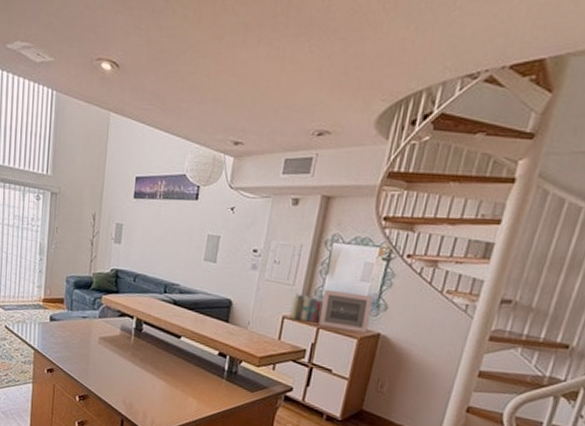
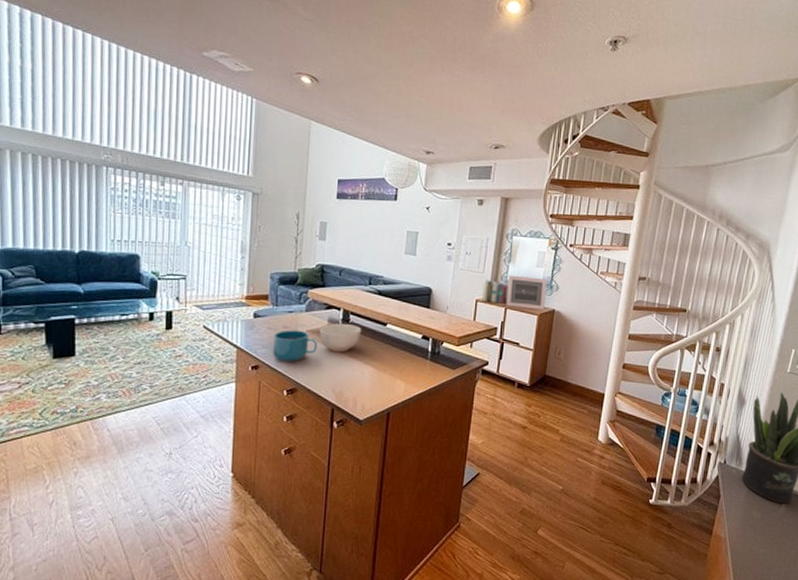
cup: none [66,335,109,368] -> present [272,330,317,362]
bowl: none [111,331,155,363] -> present [319,323,362,353]

